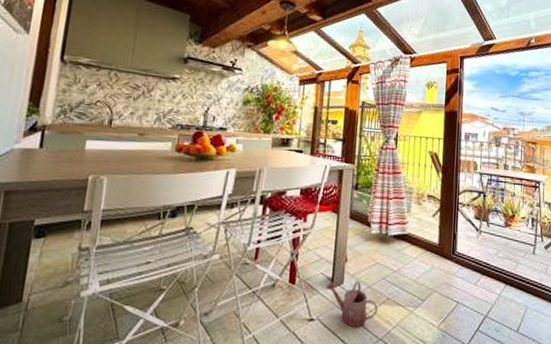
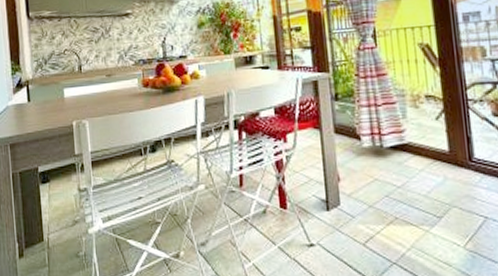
watering can: present [325,280,378,328] -> none [321,200,386,252]

